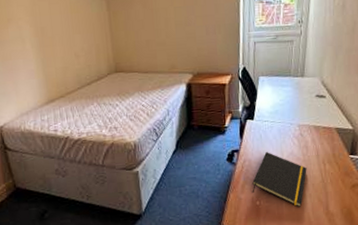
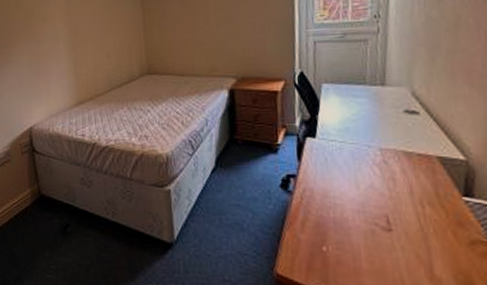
notepad: present [252,152,307,207] -> none [315,181,396,263]

